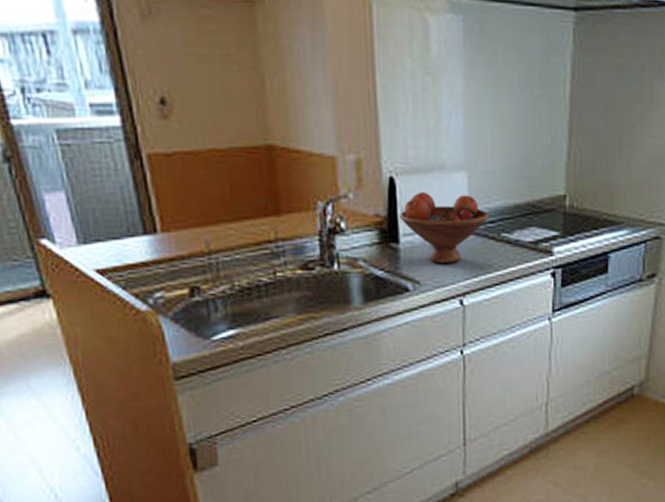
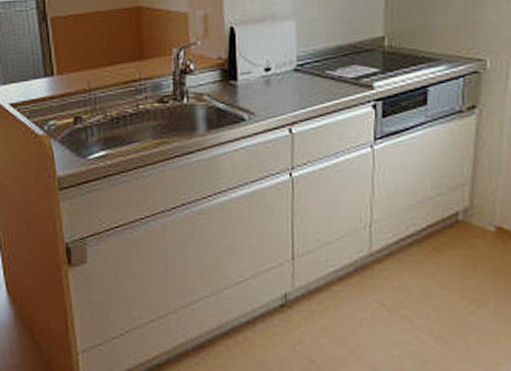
fruit bowl: present [400,191,490,263] -> none [238,37,315,97]

